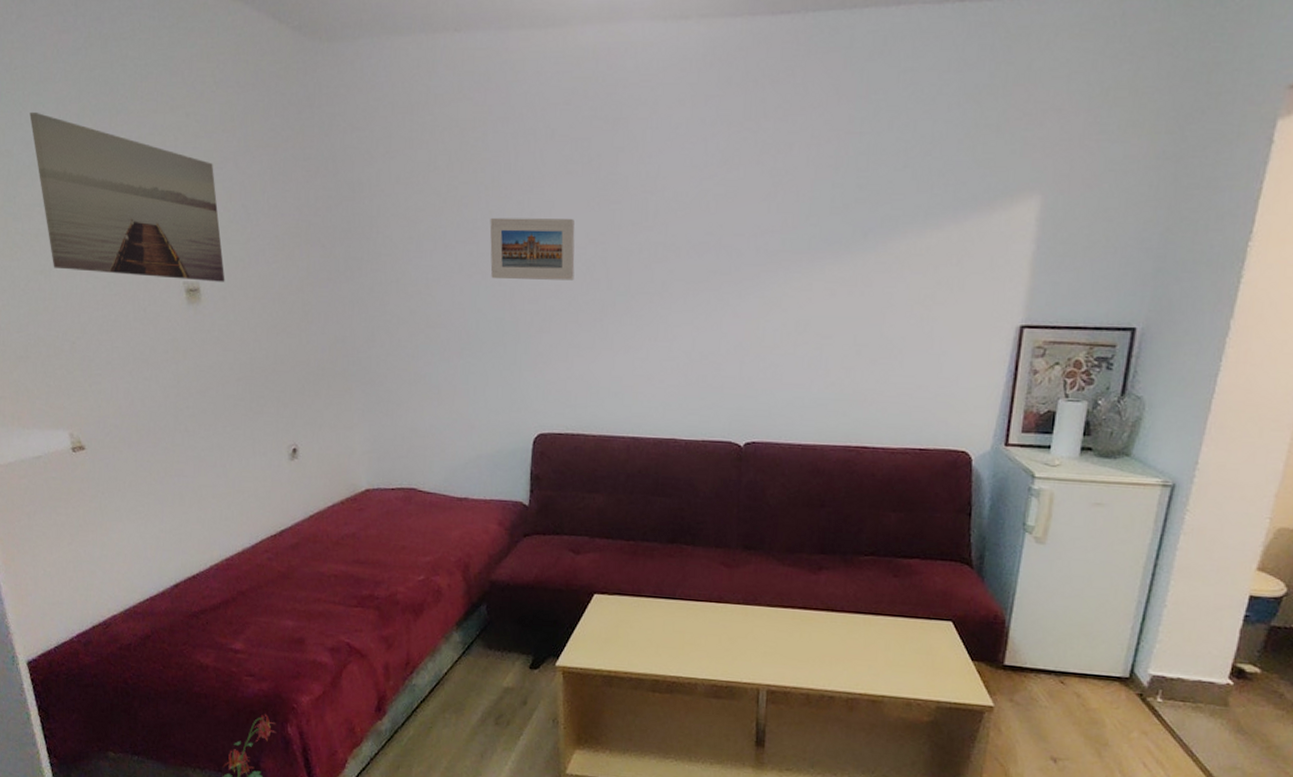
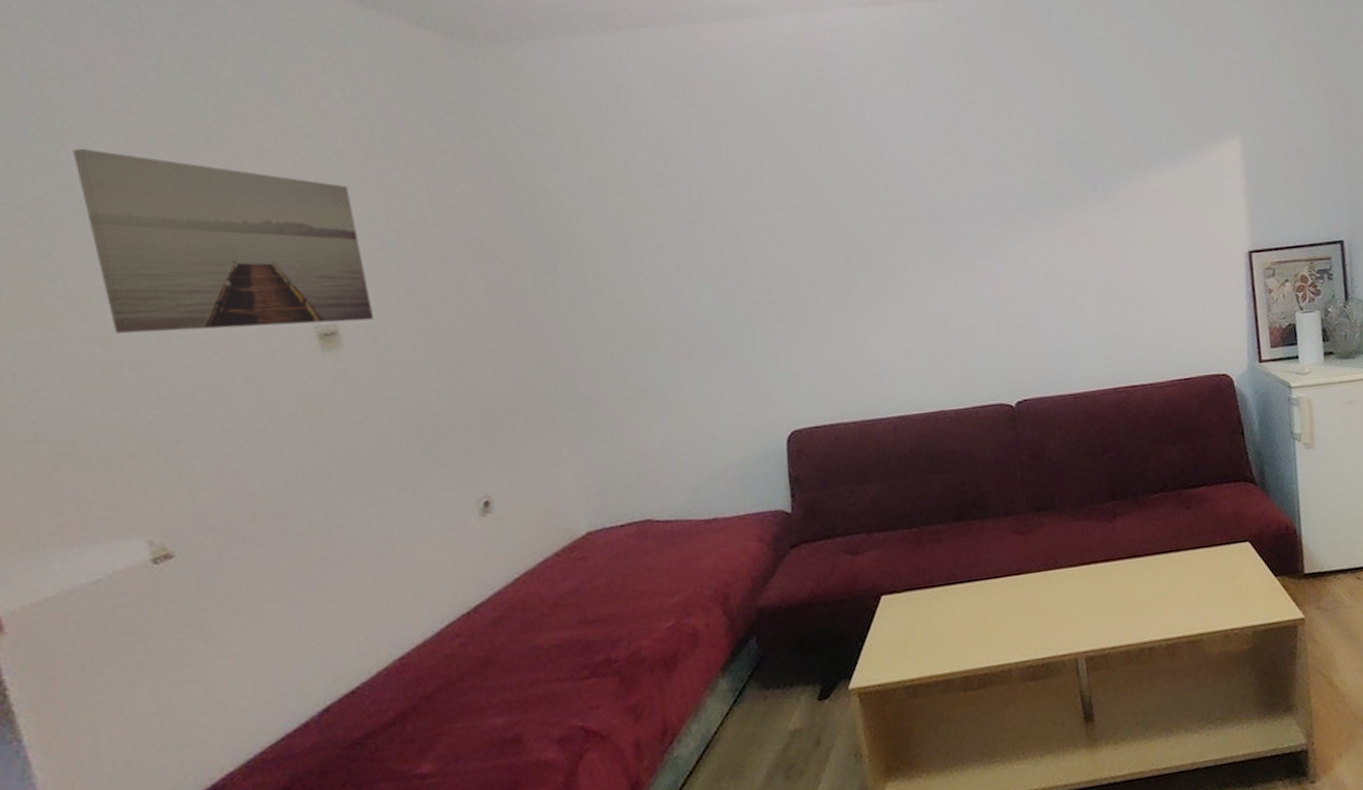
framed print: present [489,217,575,281] -> none [705,202,809,274]

